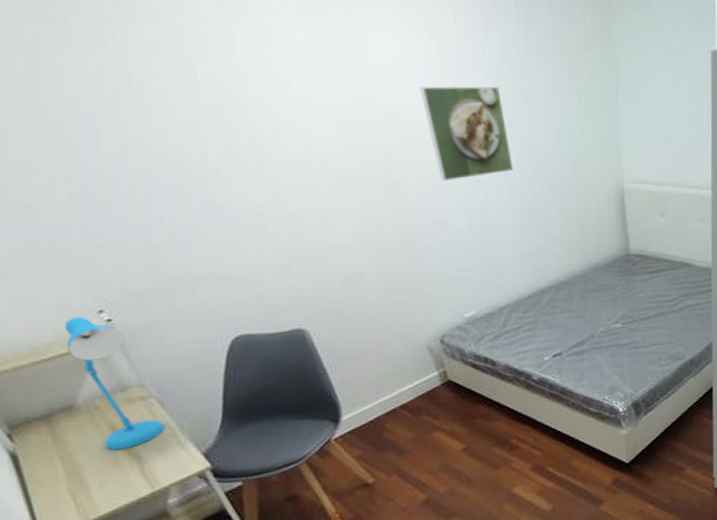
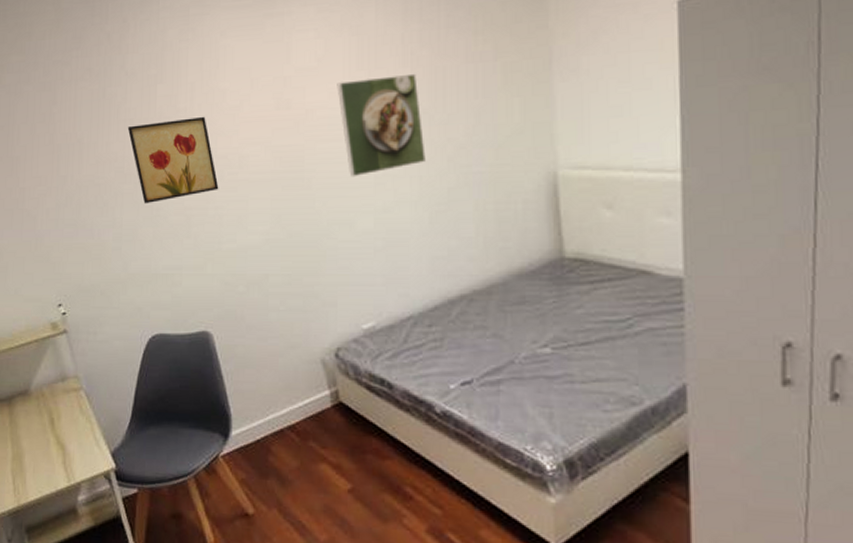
desk lamp: present [64,316,165,451] -> none [33,308,87,439]
wall art: none [161,107,296,200] -> present [127,116,219,204]

